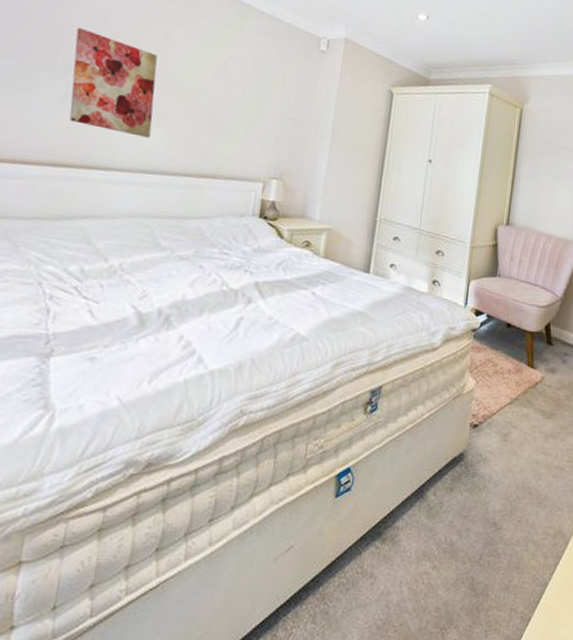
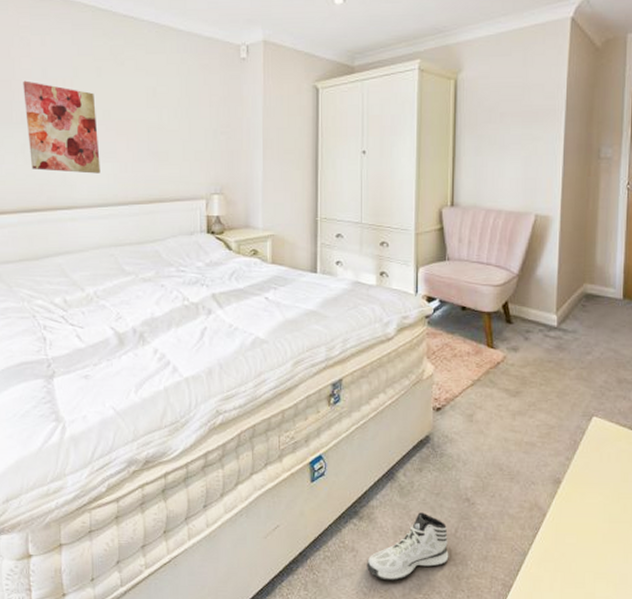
sneaker: none [384,536,472,613] -> present [367,512,449,581]

